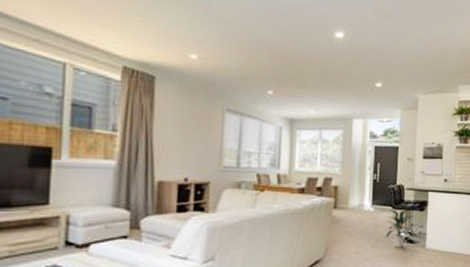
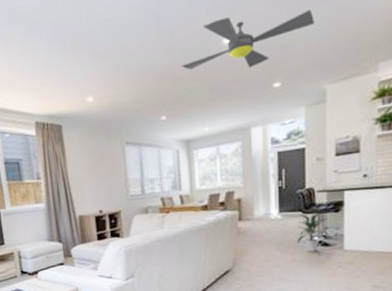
ceiling fan: none [294,14,413,64] -> present [181,9,314,70]

